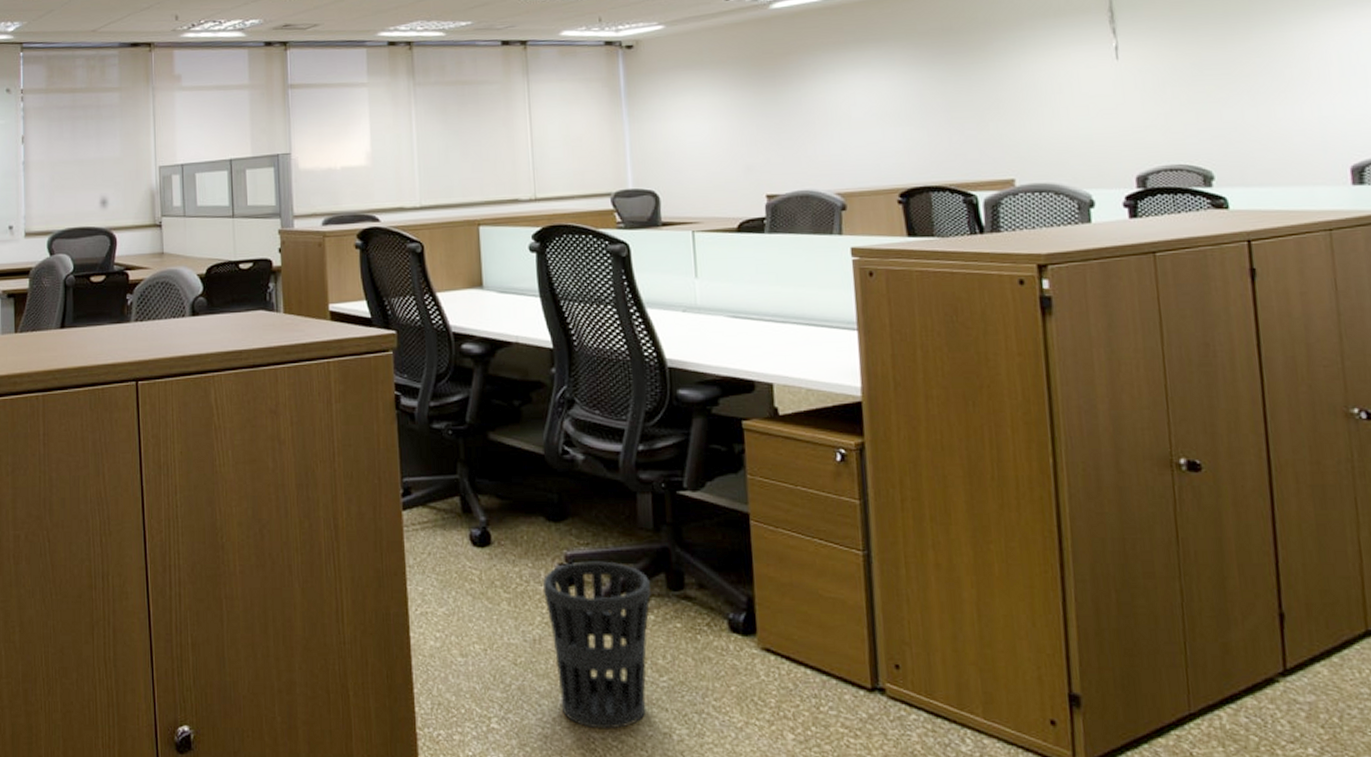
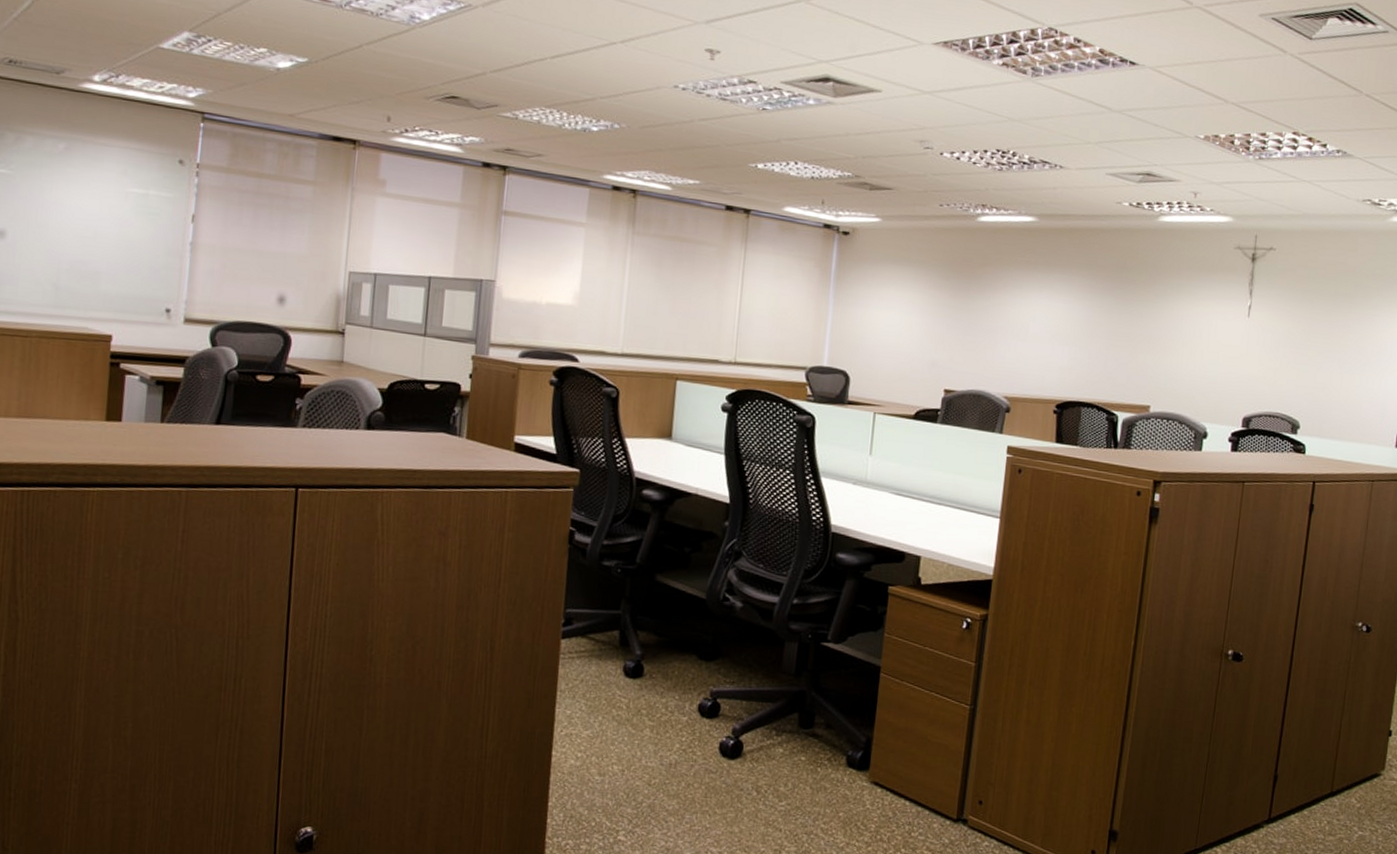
wastebasket: present [543,561,652,729] -> none [685,697,785,845]

